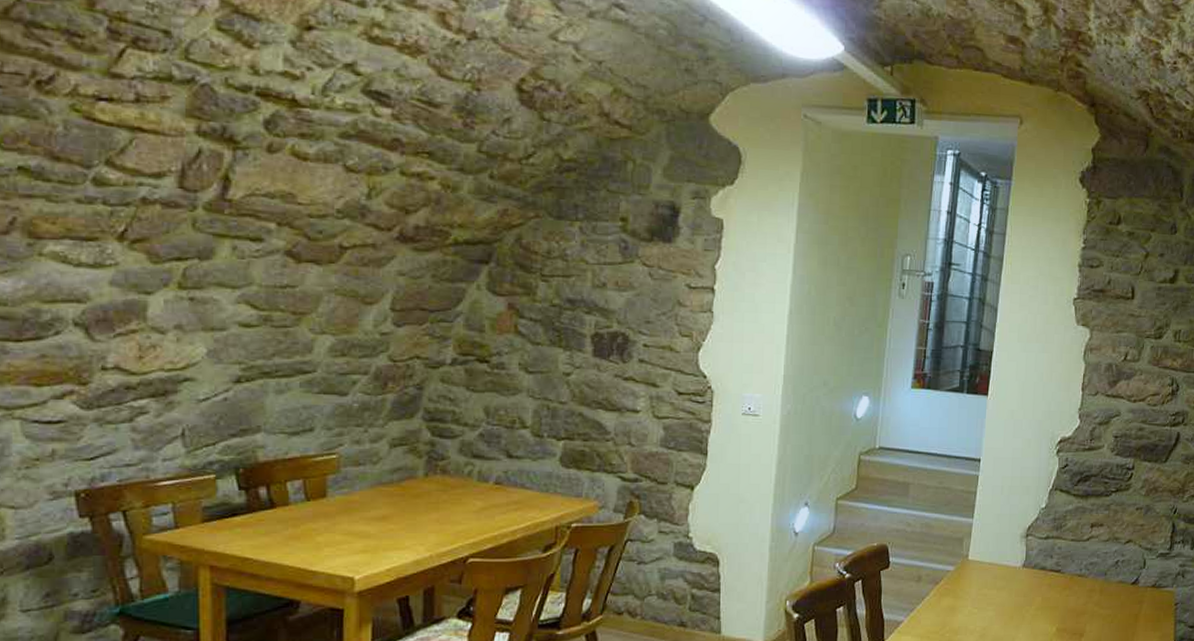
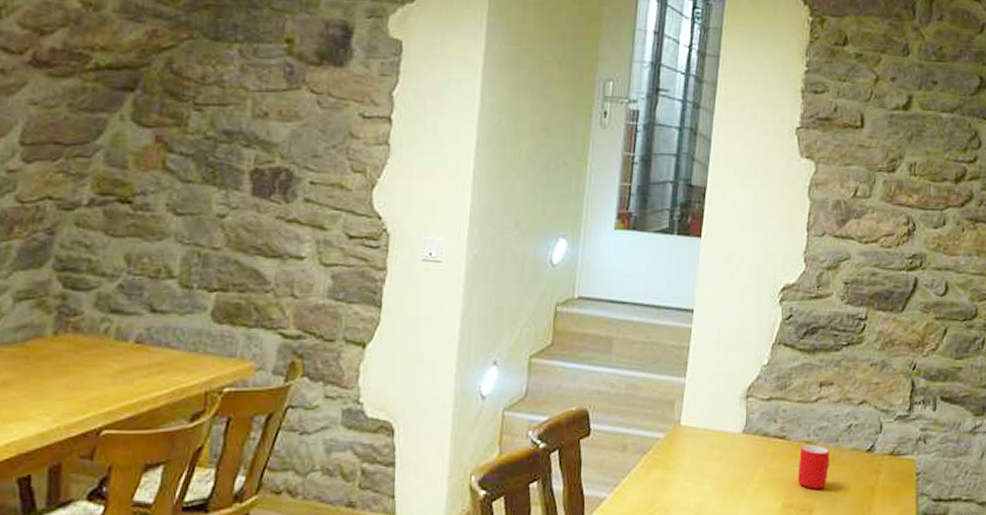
cup: none [1070,577,1100,616] -> present [797,444,830,489]

